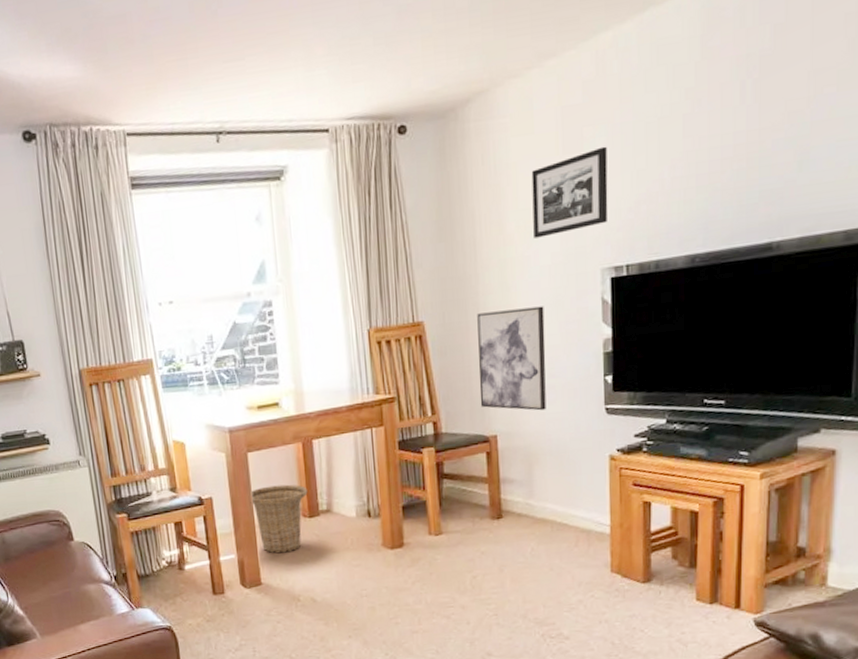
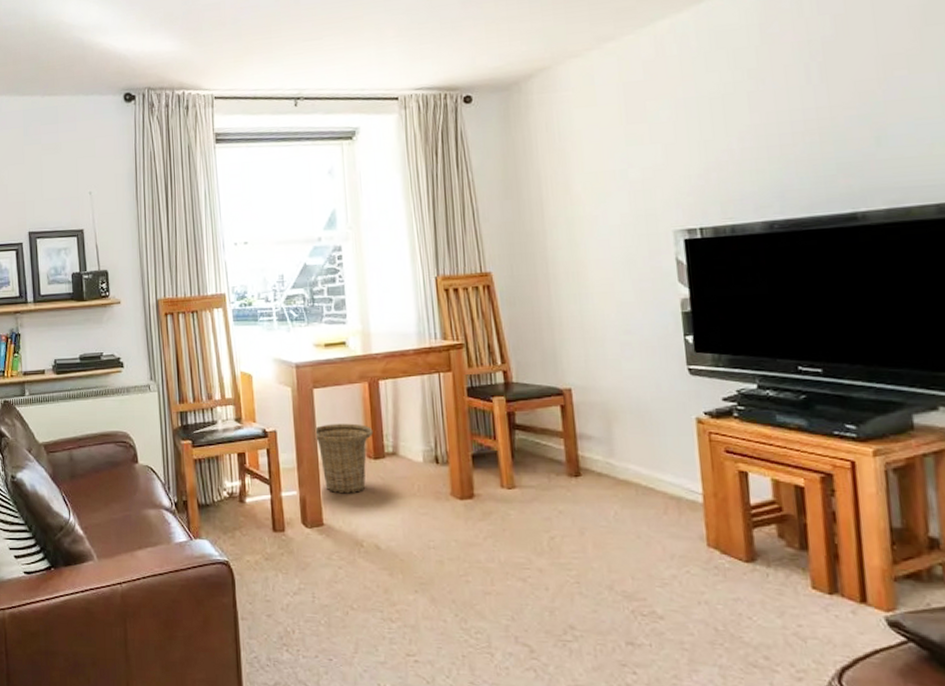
wall art: present [477,306,546,411] -> none [546,263,623,367]
picture frame: present [531,146,608,238] -> none [596,118,677,199]

